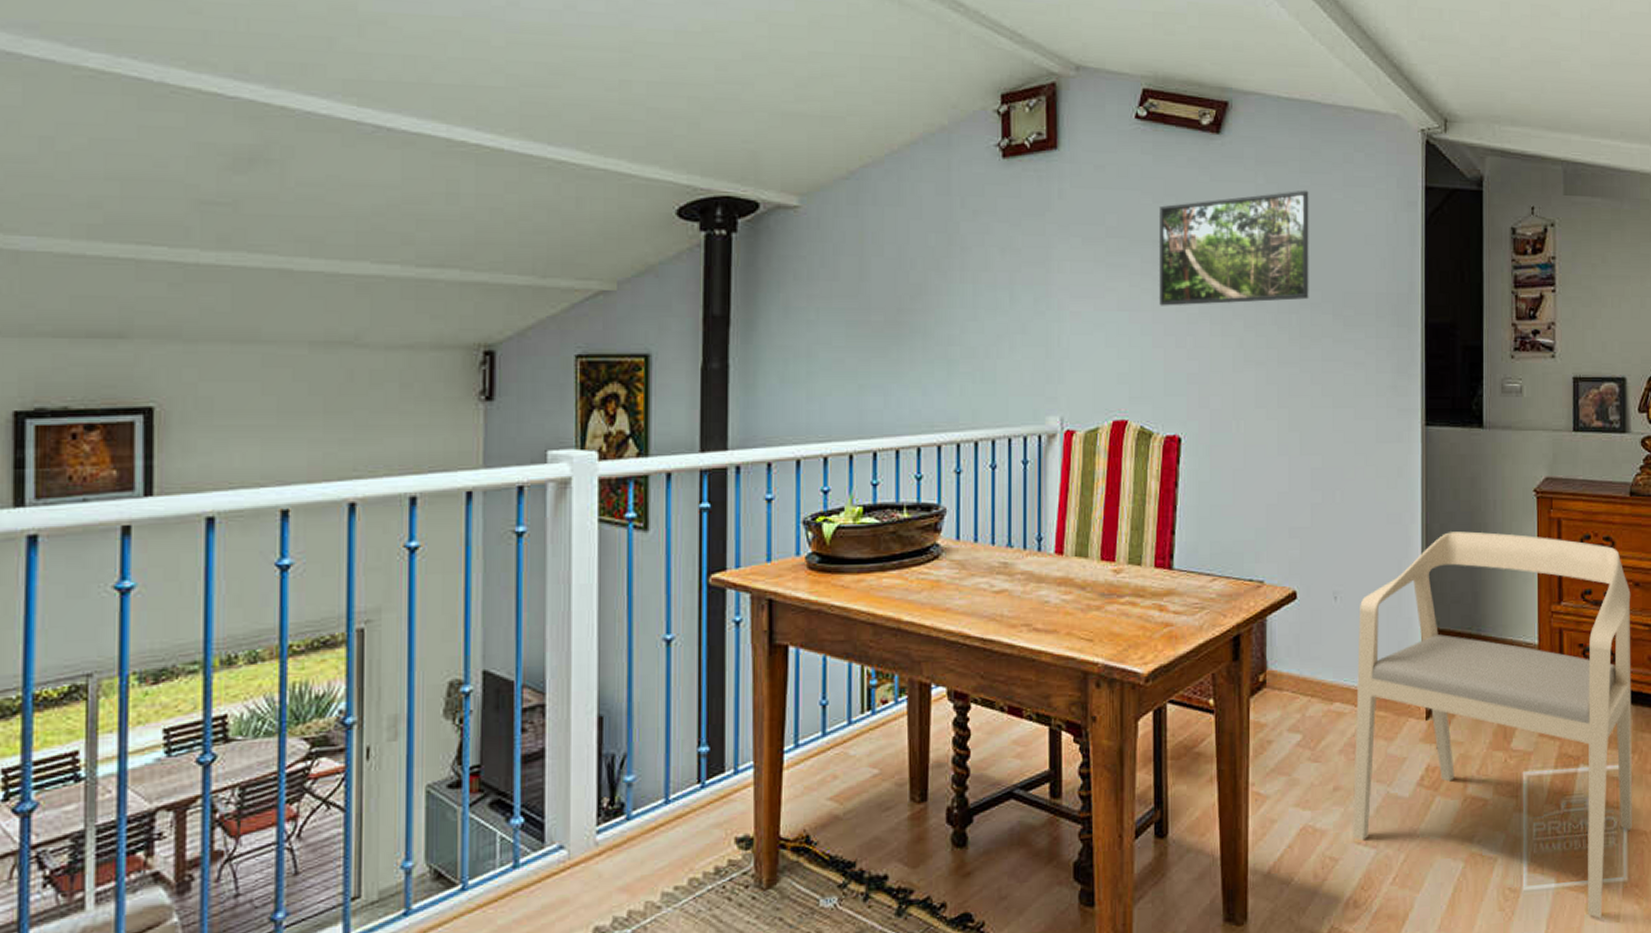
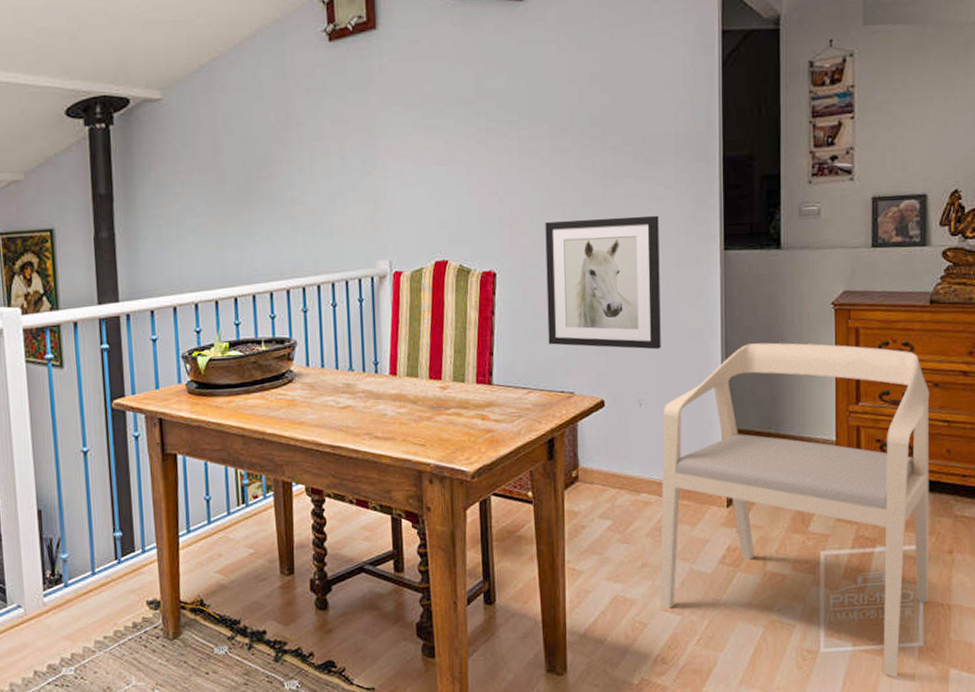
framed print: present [1159,190,1309,306] -> none [470,44,611,160]
wall art: none [1237,382,1358,534] -> present [545,215,661,350]

